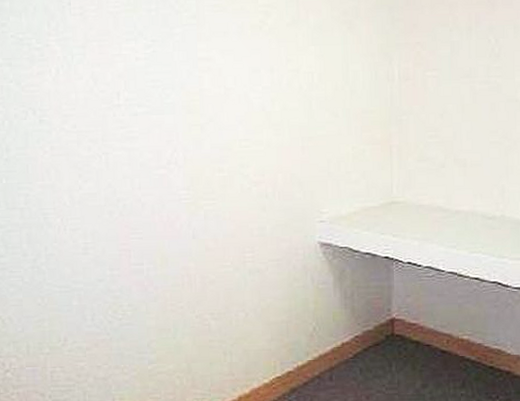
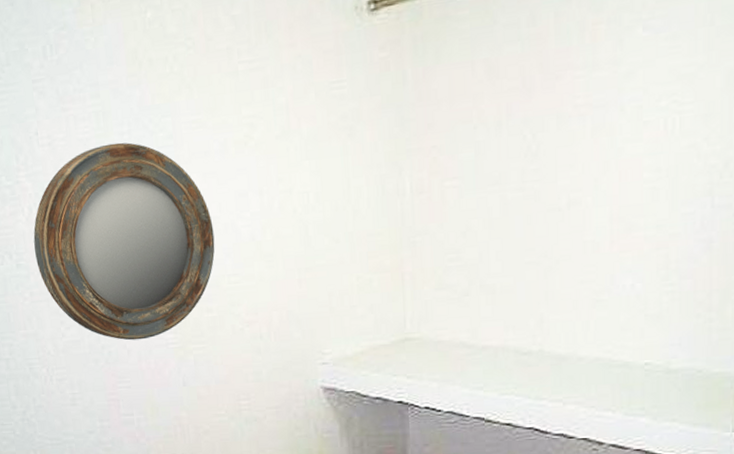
home mirror: none [58,18,229,195] -> present [33,142,215,341]

